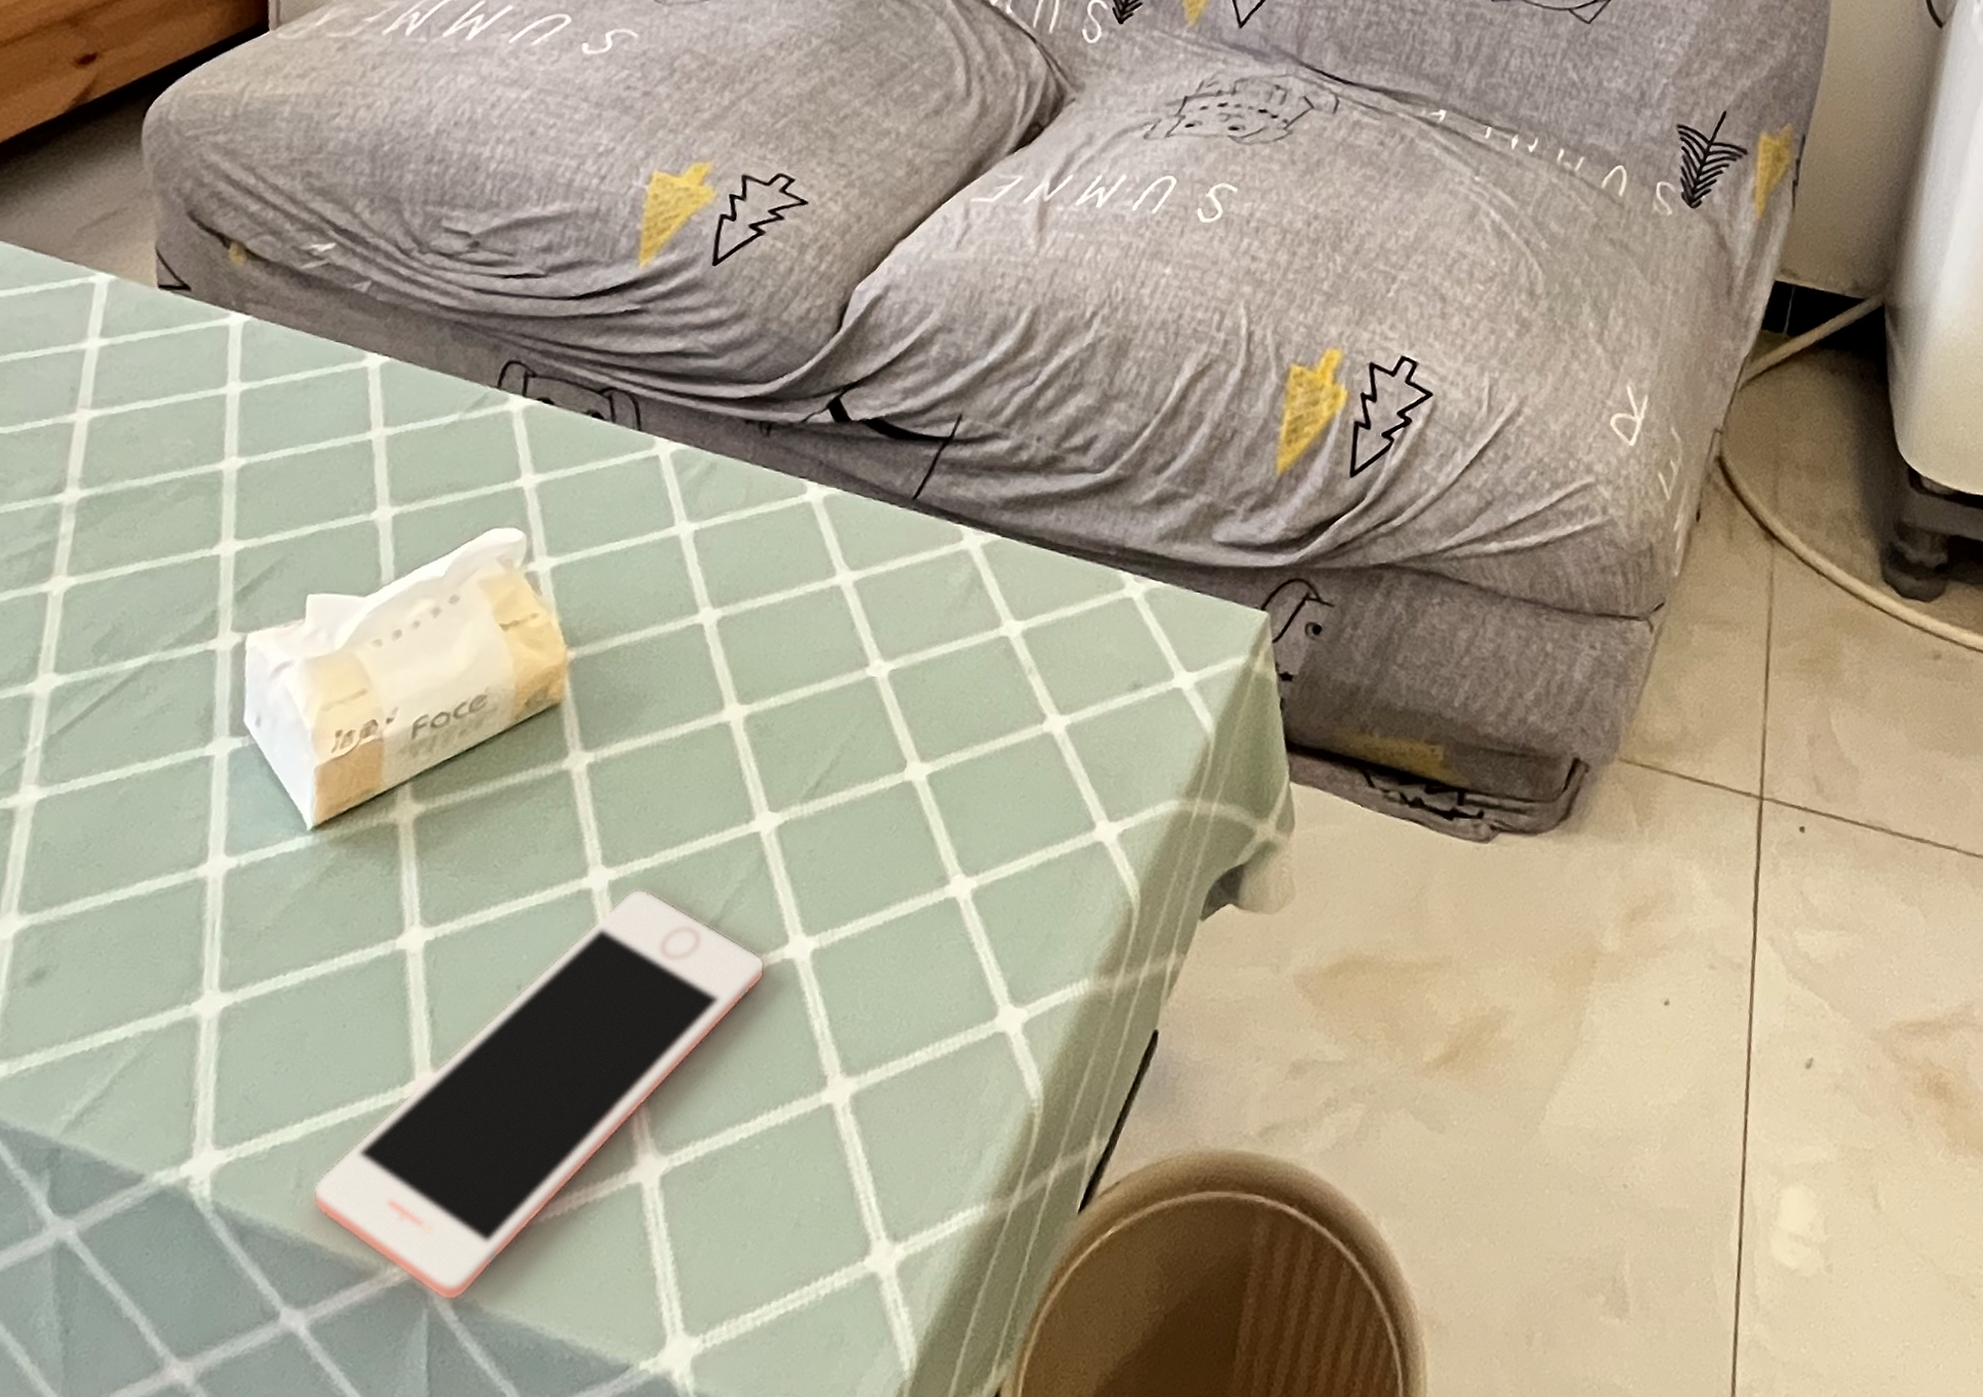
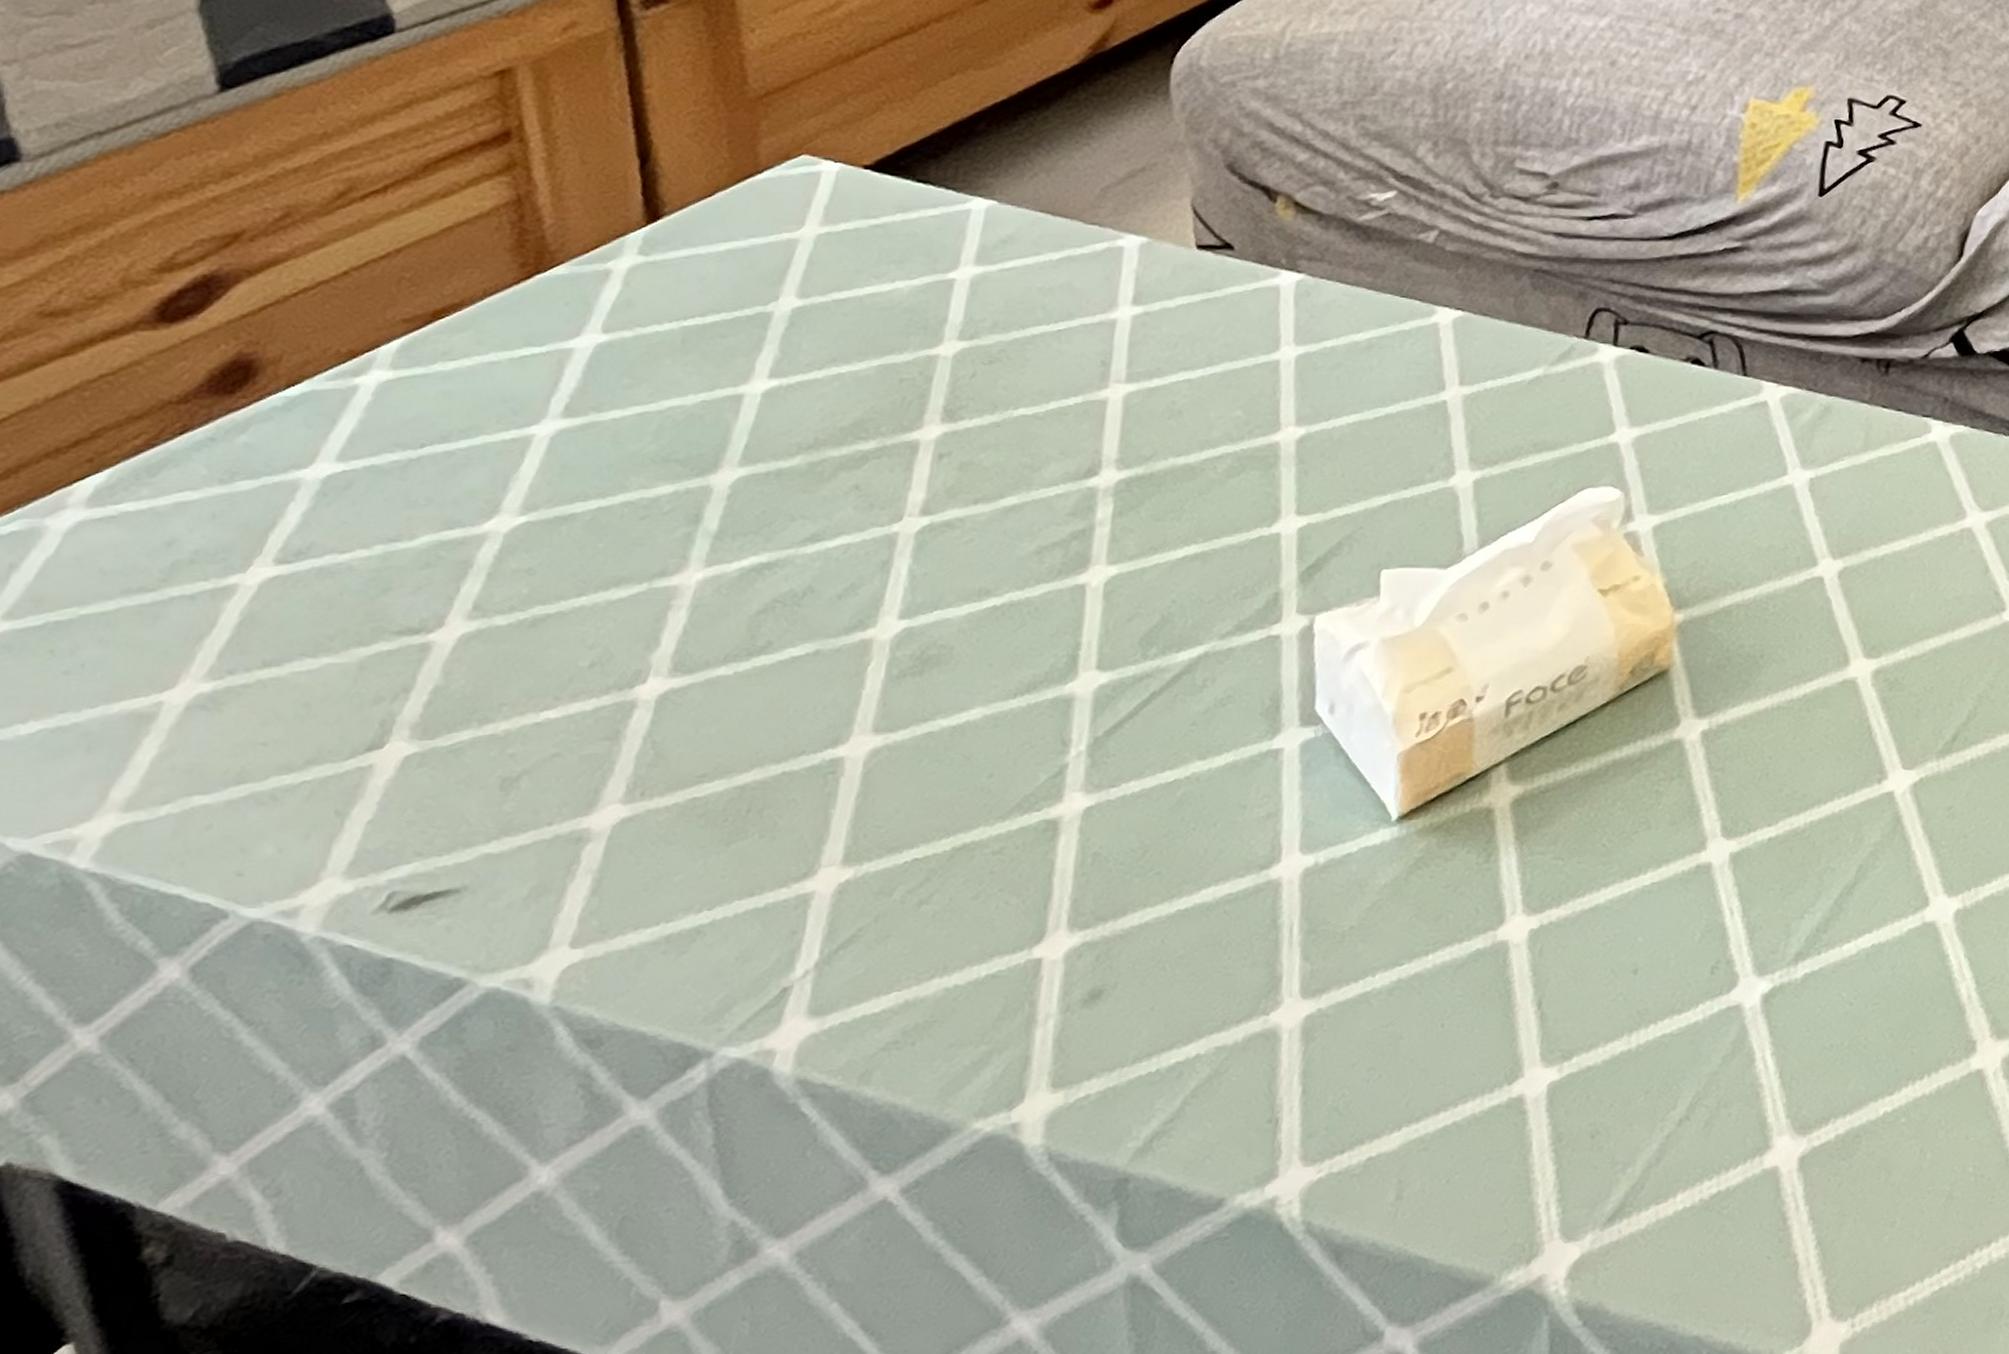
cell phone: present [313,888,766,1301] -> none [1415,859,1905,1305]

